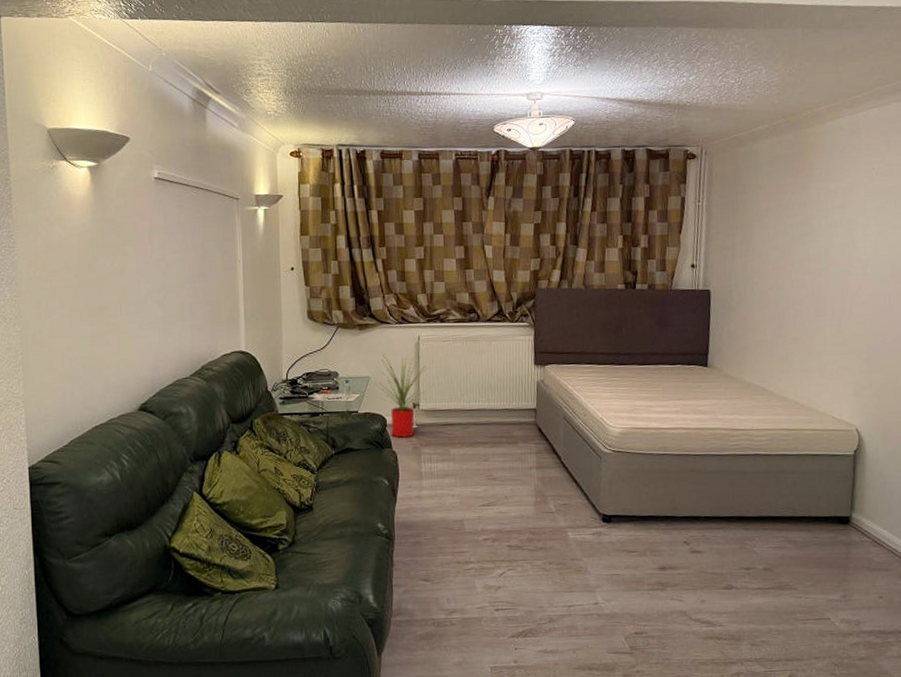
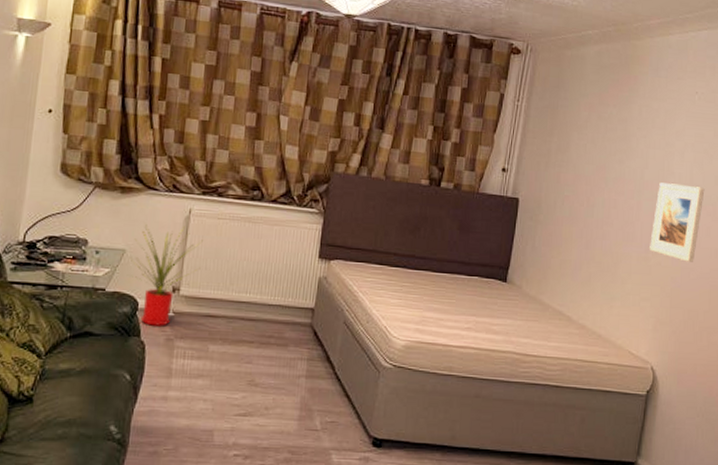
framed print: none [842,257,892,328] -> present [650,182,705,262]

